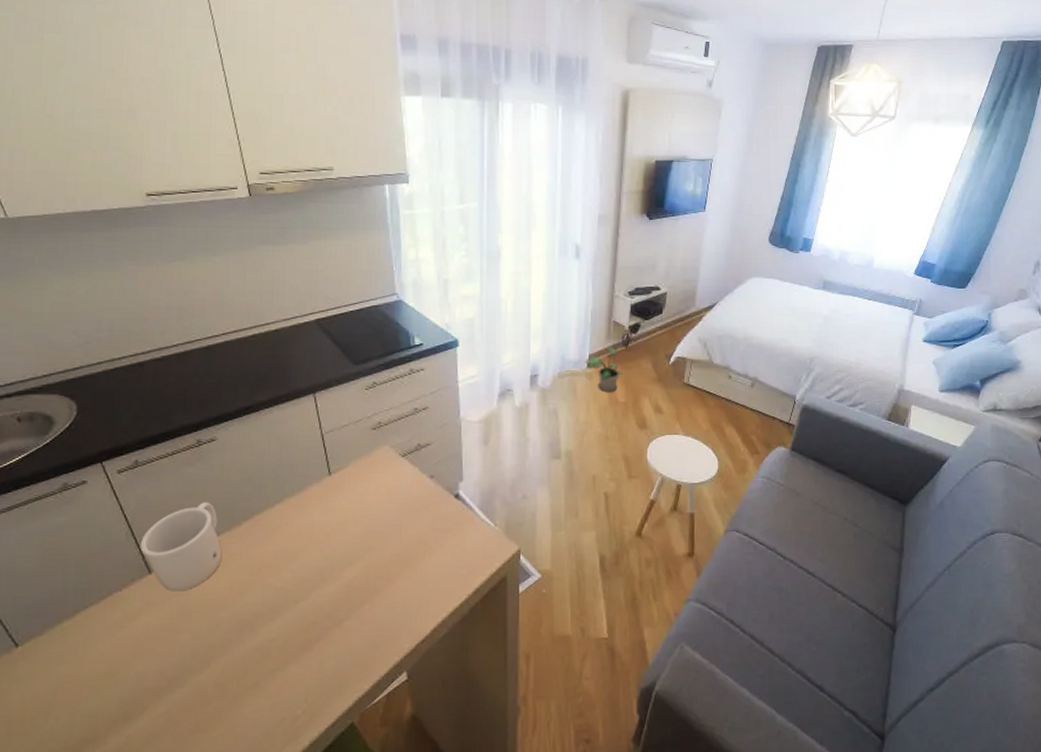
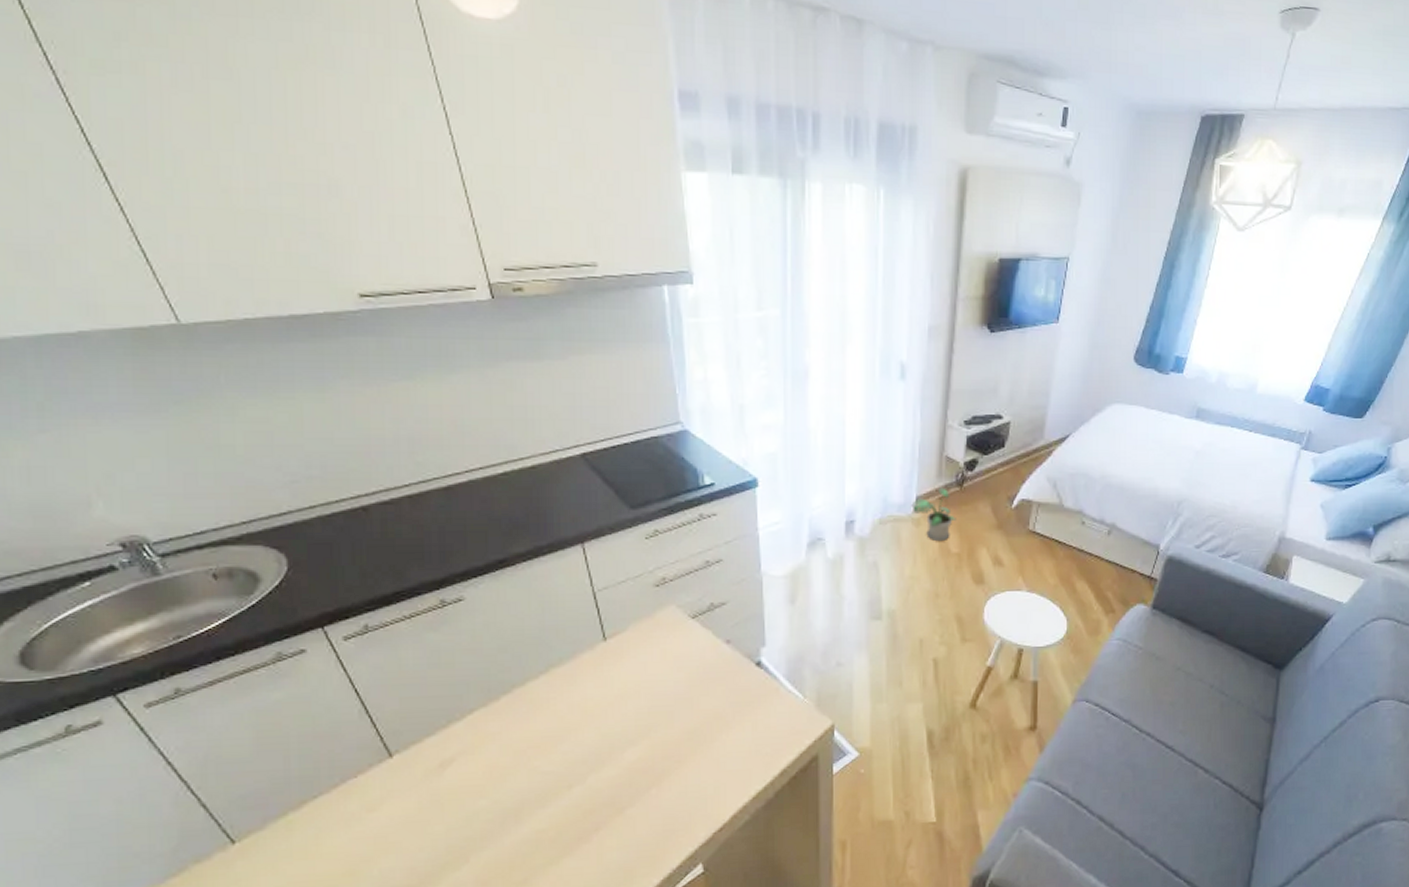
mug: present [139,502,222,592] -> none [376,673,478,778]

